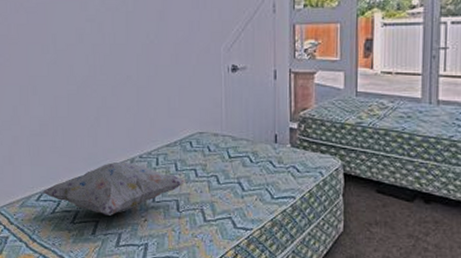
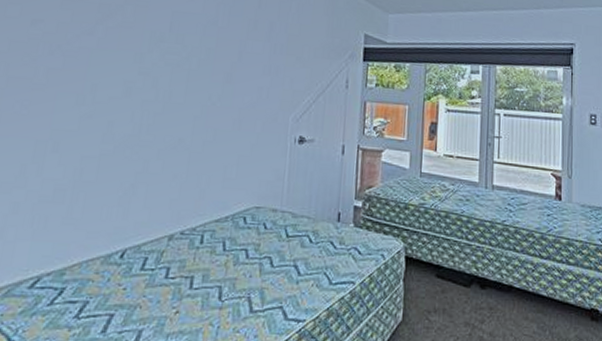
decorative pillow: present [42,161,186,216] -> none [39,238,234,307]

